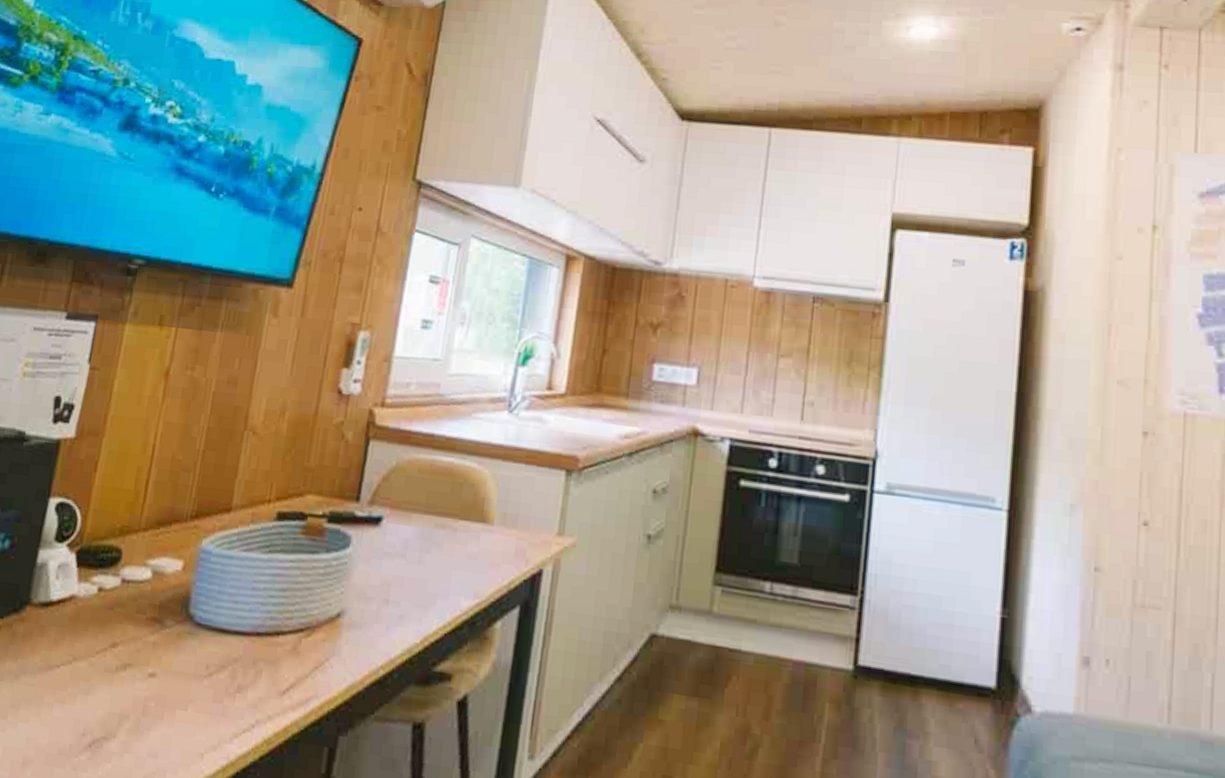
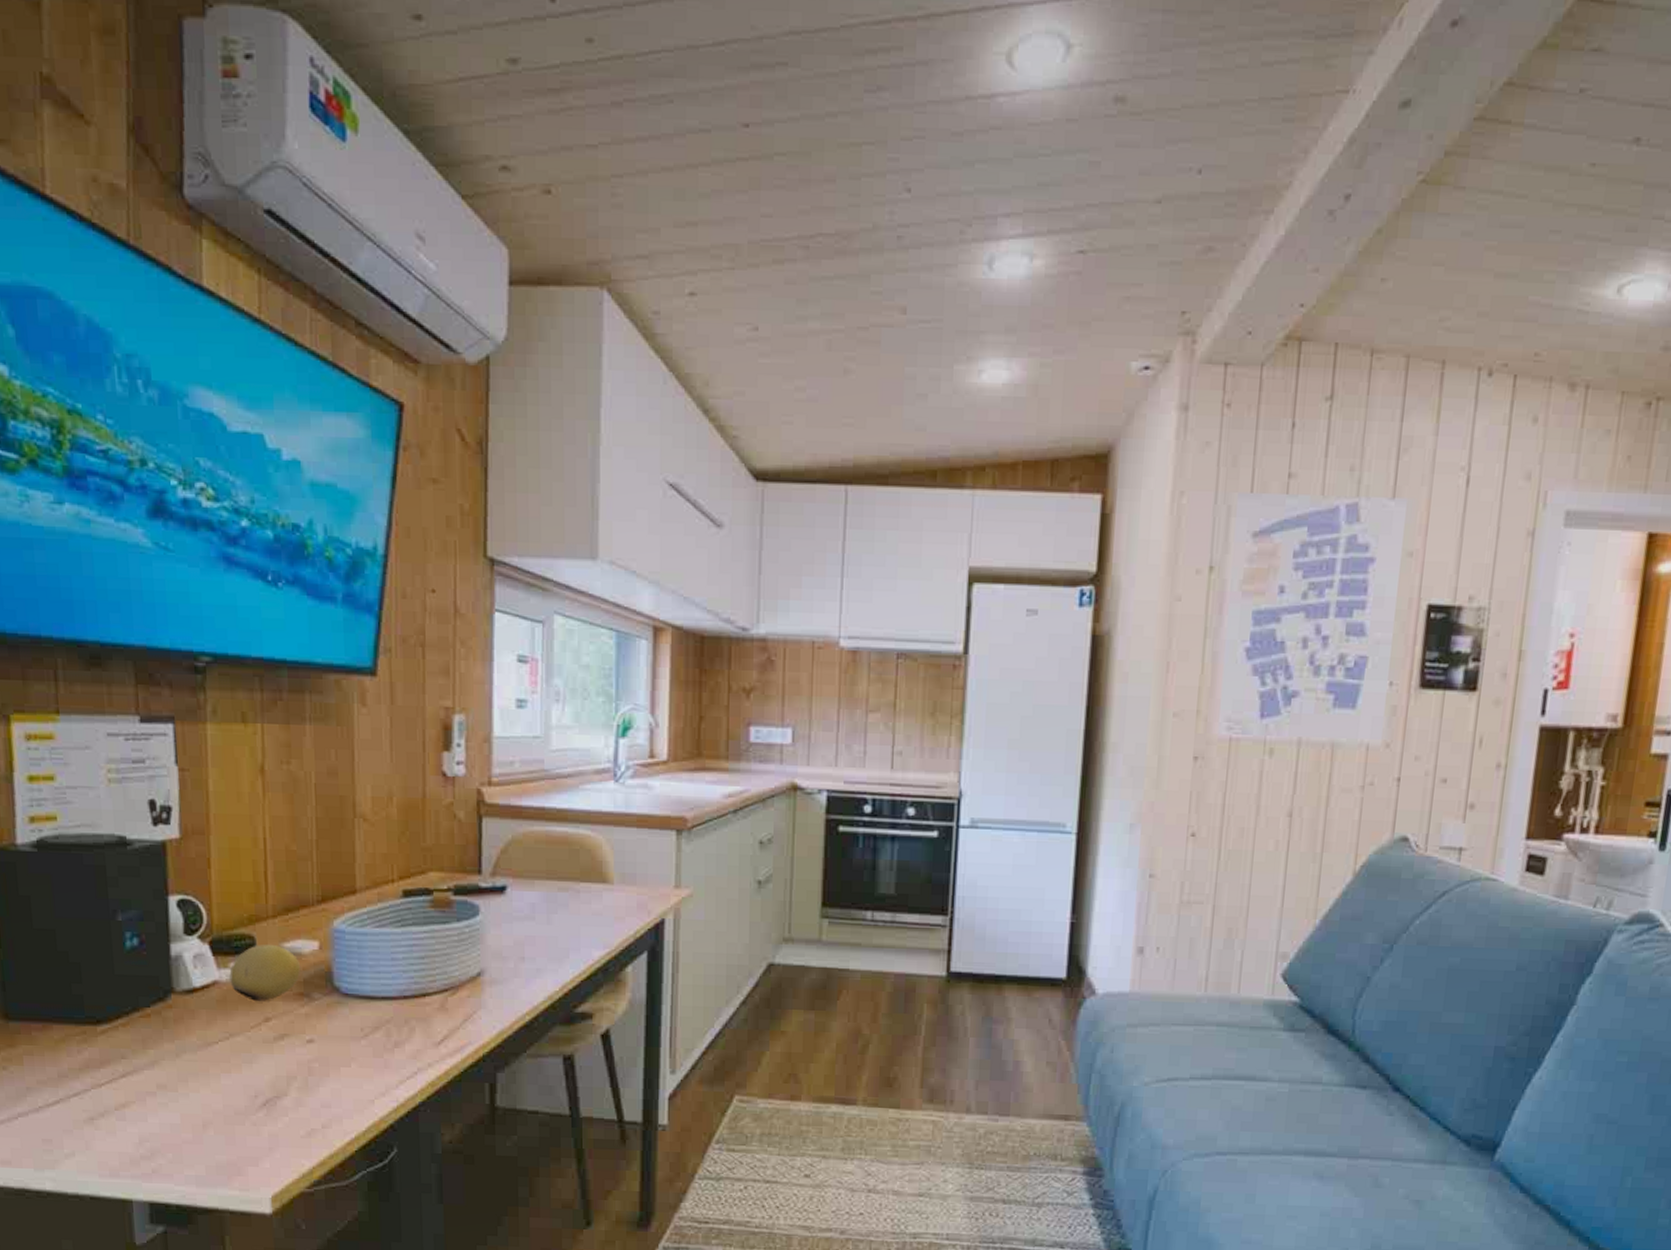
fruit: none [87,559,160,624] -> present [229,945,301,1002]

